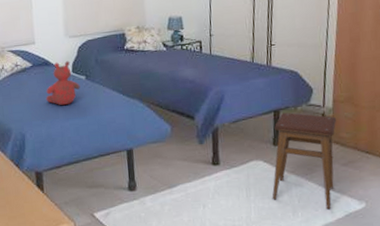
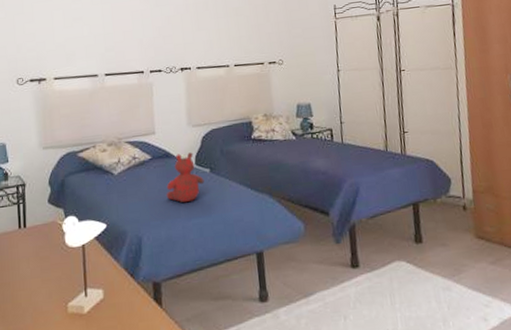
stool: present [272,112,337,210] -> none [415,205,485,317]

